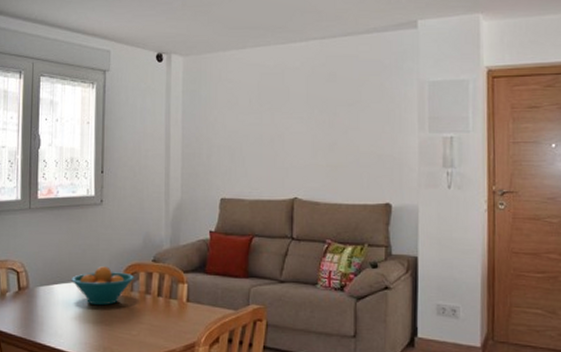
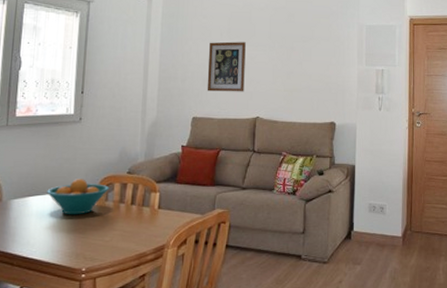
wall art: none [235,109,279,168] -> present [207,41,246,92]

